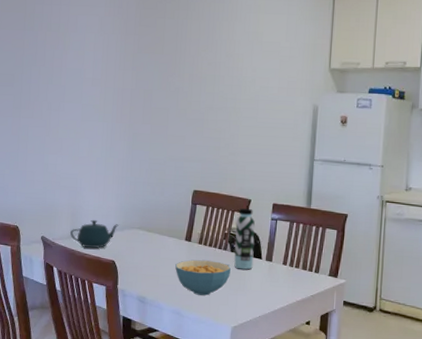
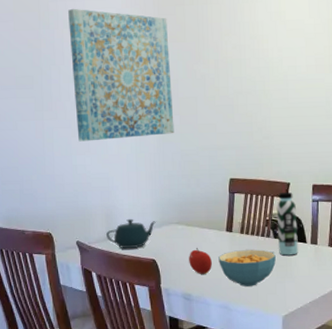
wall art: none [51,12,147,142] -> present [68,8,174,142]
fruit: none [147,253,169,280] -> present [189,247,212,274]

